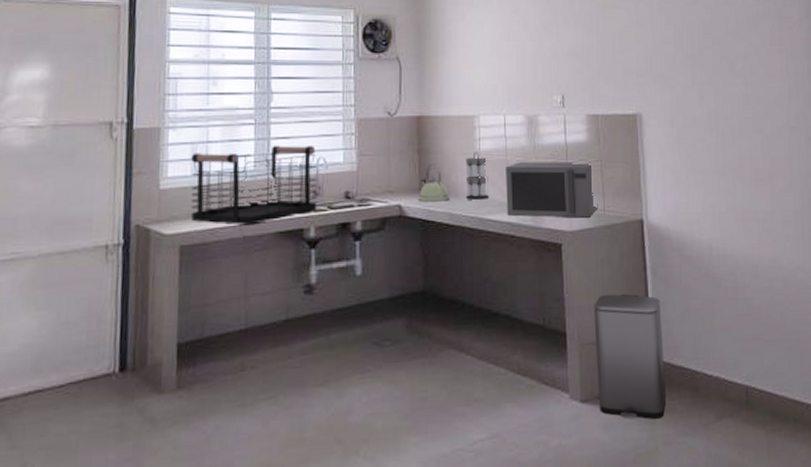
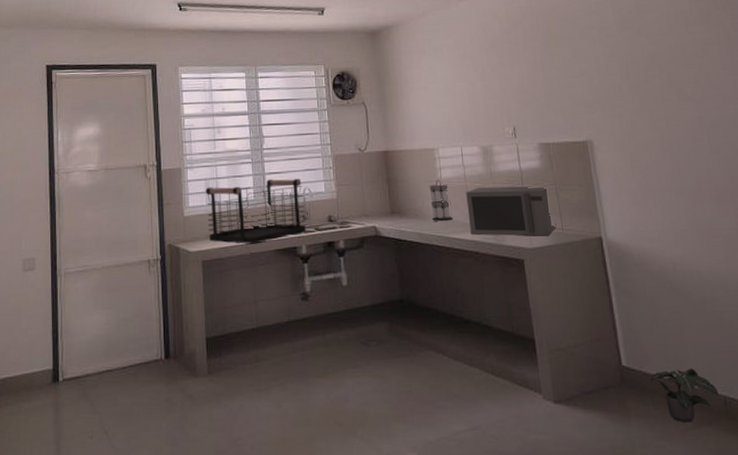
kettle: present [419,163,450,202] -> none [390,190,418,224]
pedal bin: present [594,294,667,419] -> none [559,305,640,422]
potted plant: none [679,358,741,416] -> present [650,368,719,423]

